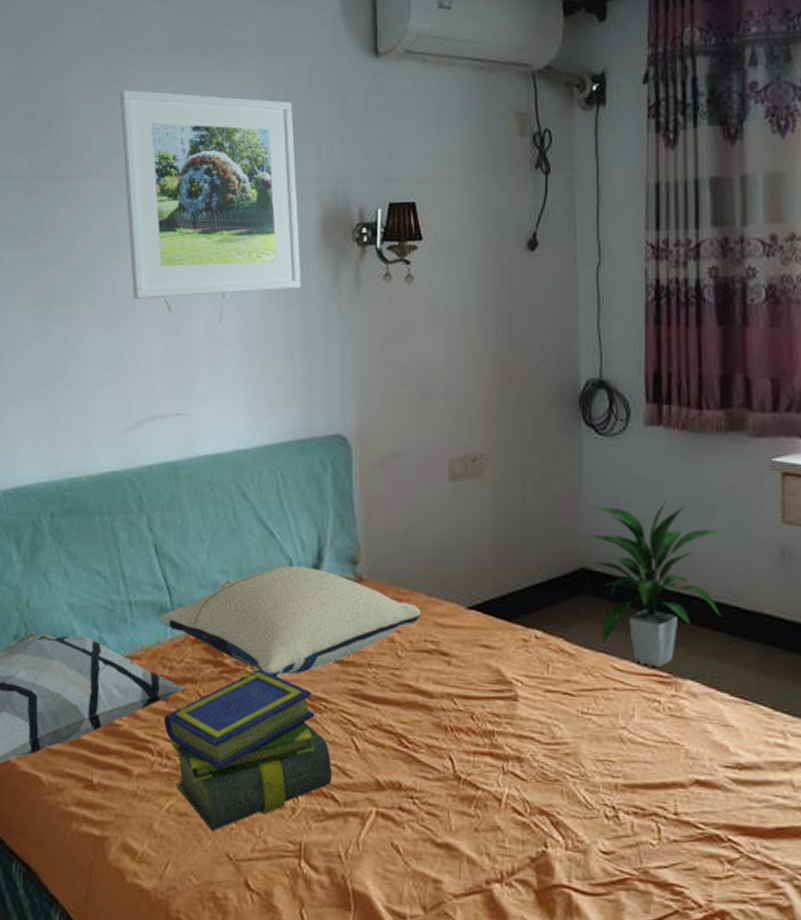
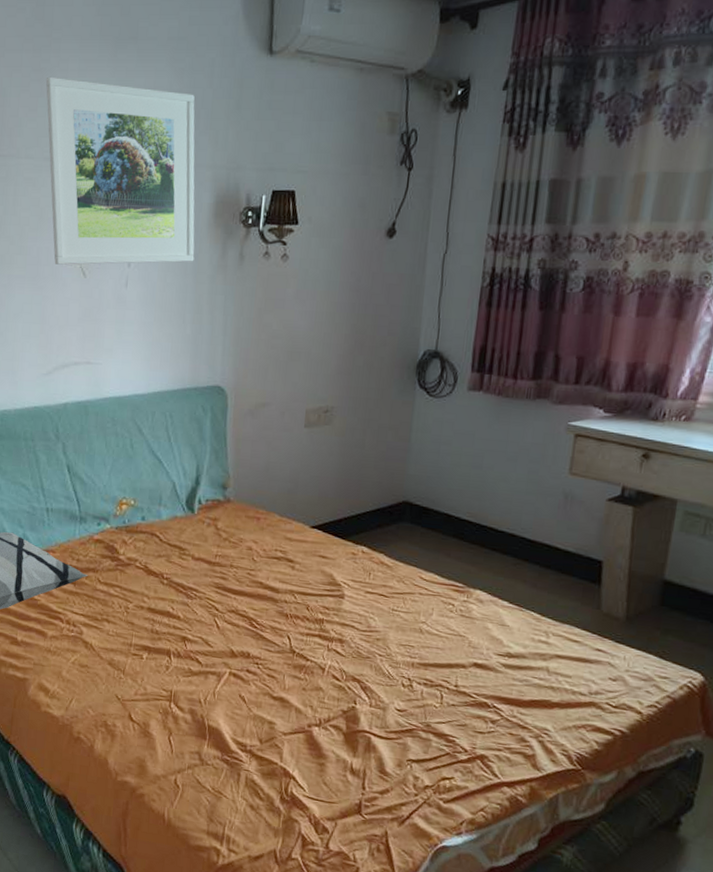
pillow: present [159,565,421,677] -> none [70,487,274,571]
stack of books: present [164,669,332,831] -> none [72,564,198,679]
indoor plant: present [591,501,720,668] -> none [413,452,518,580]

